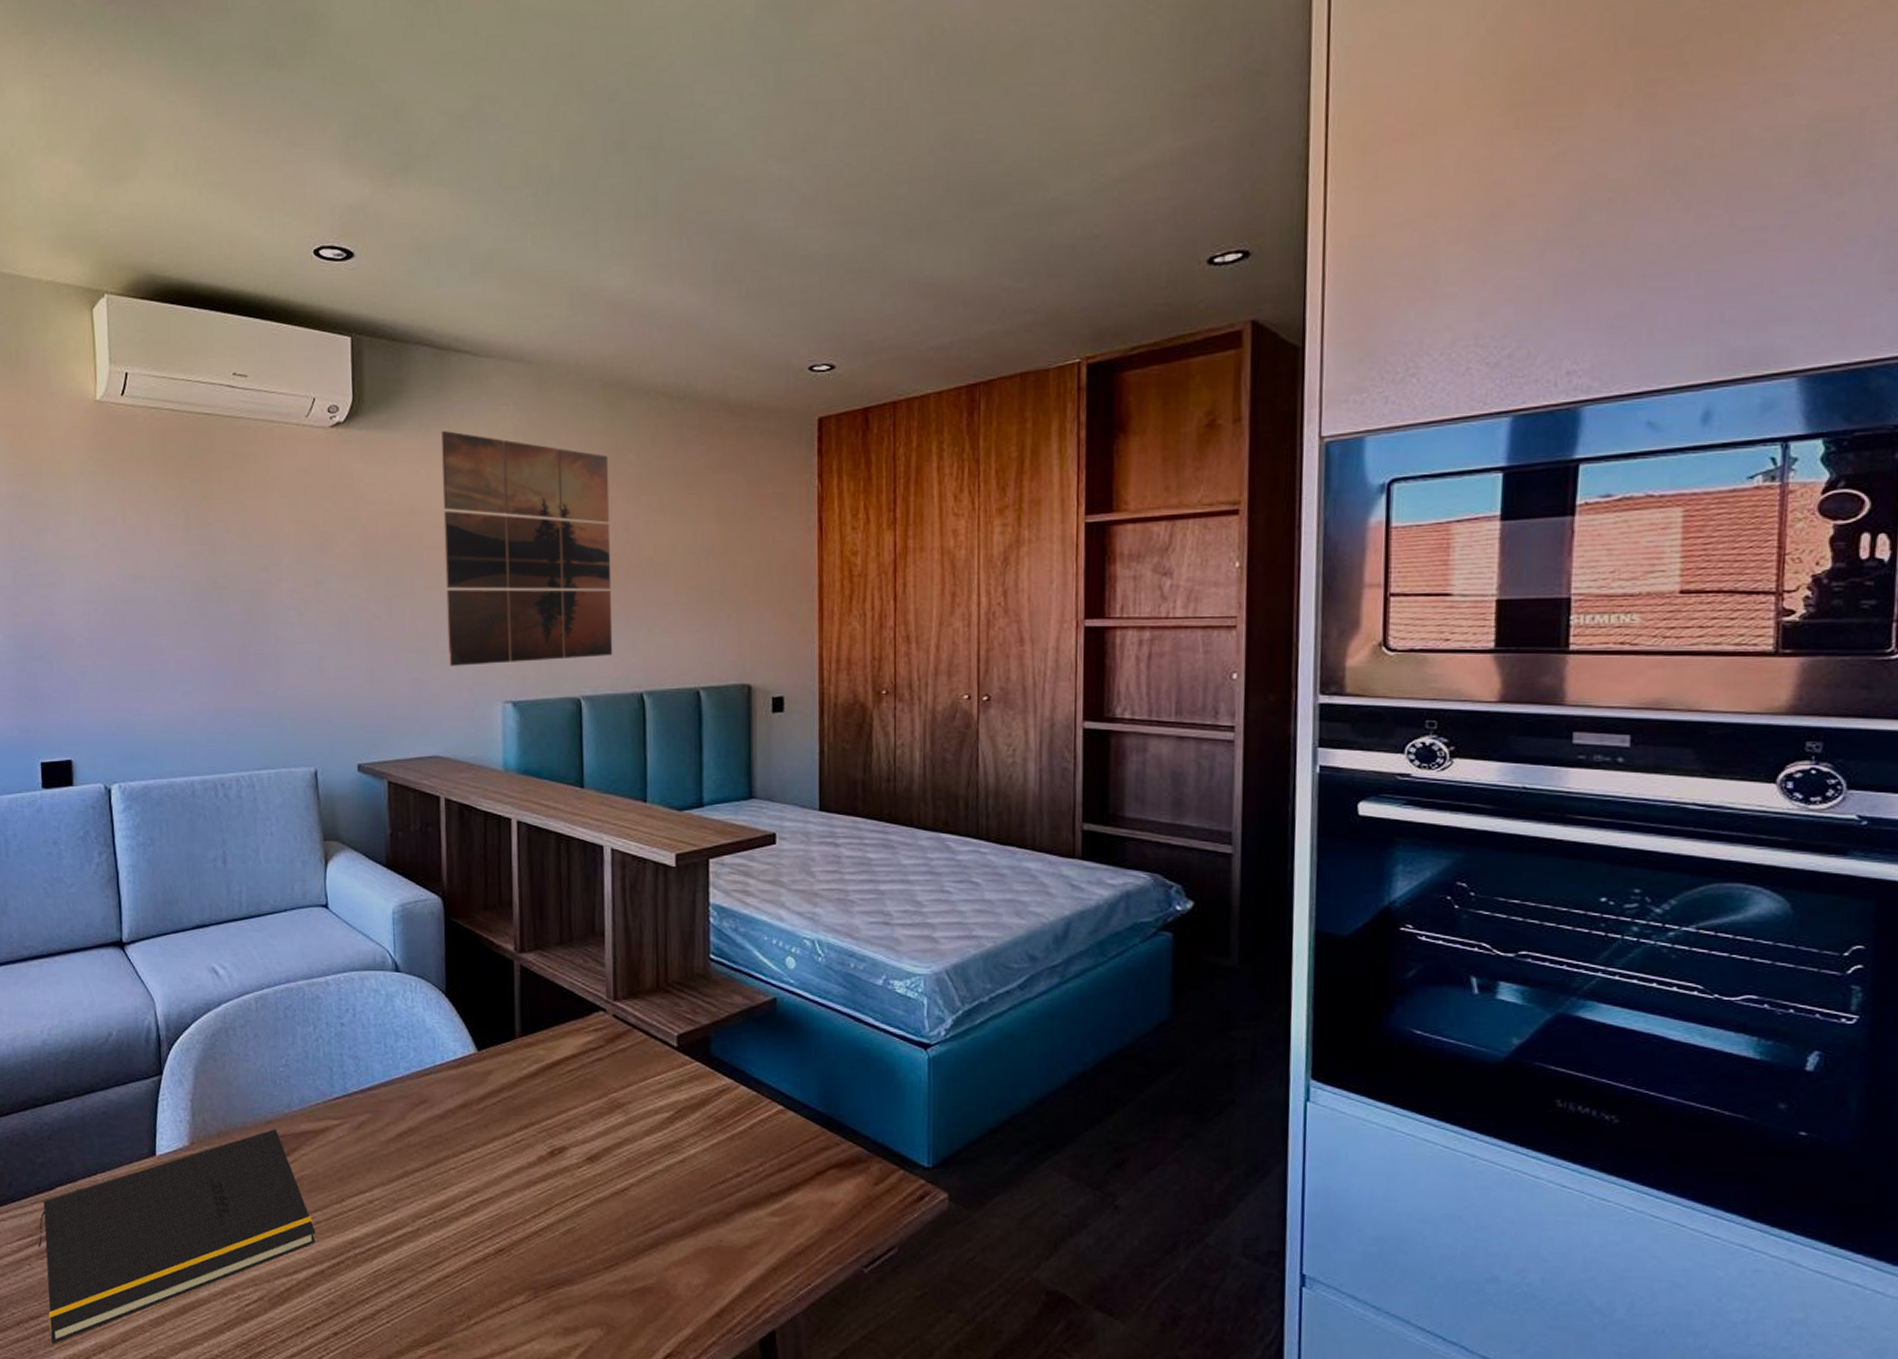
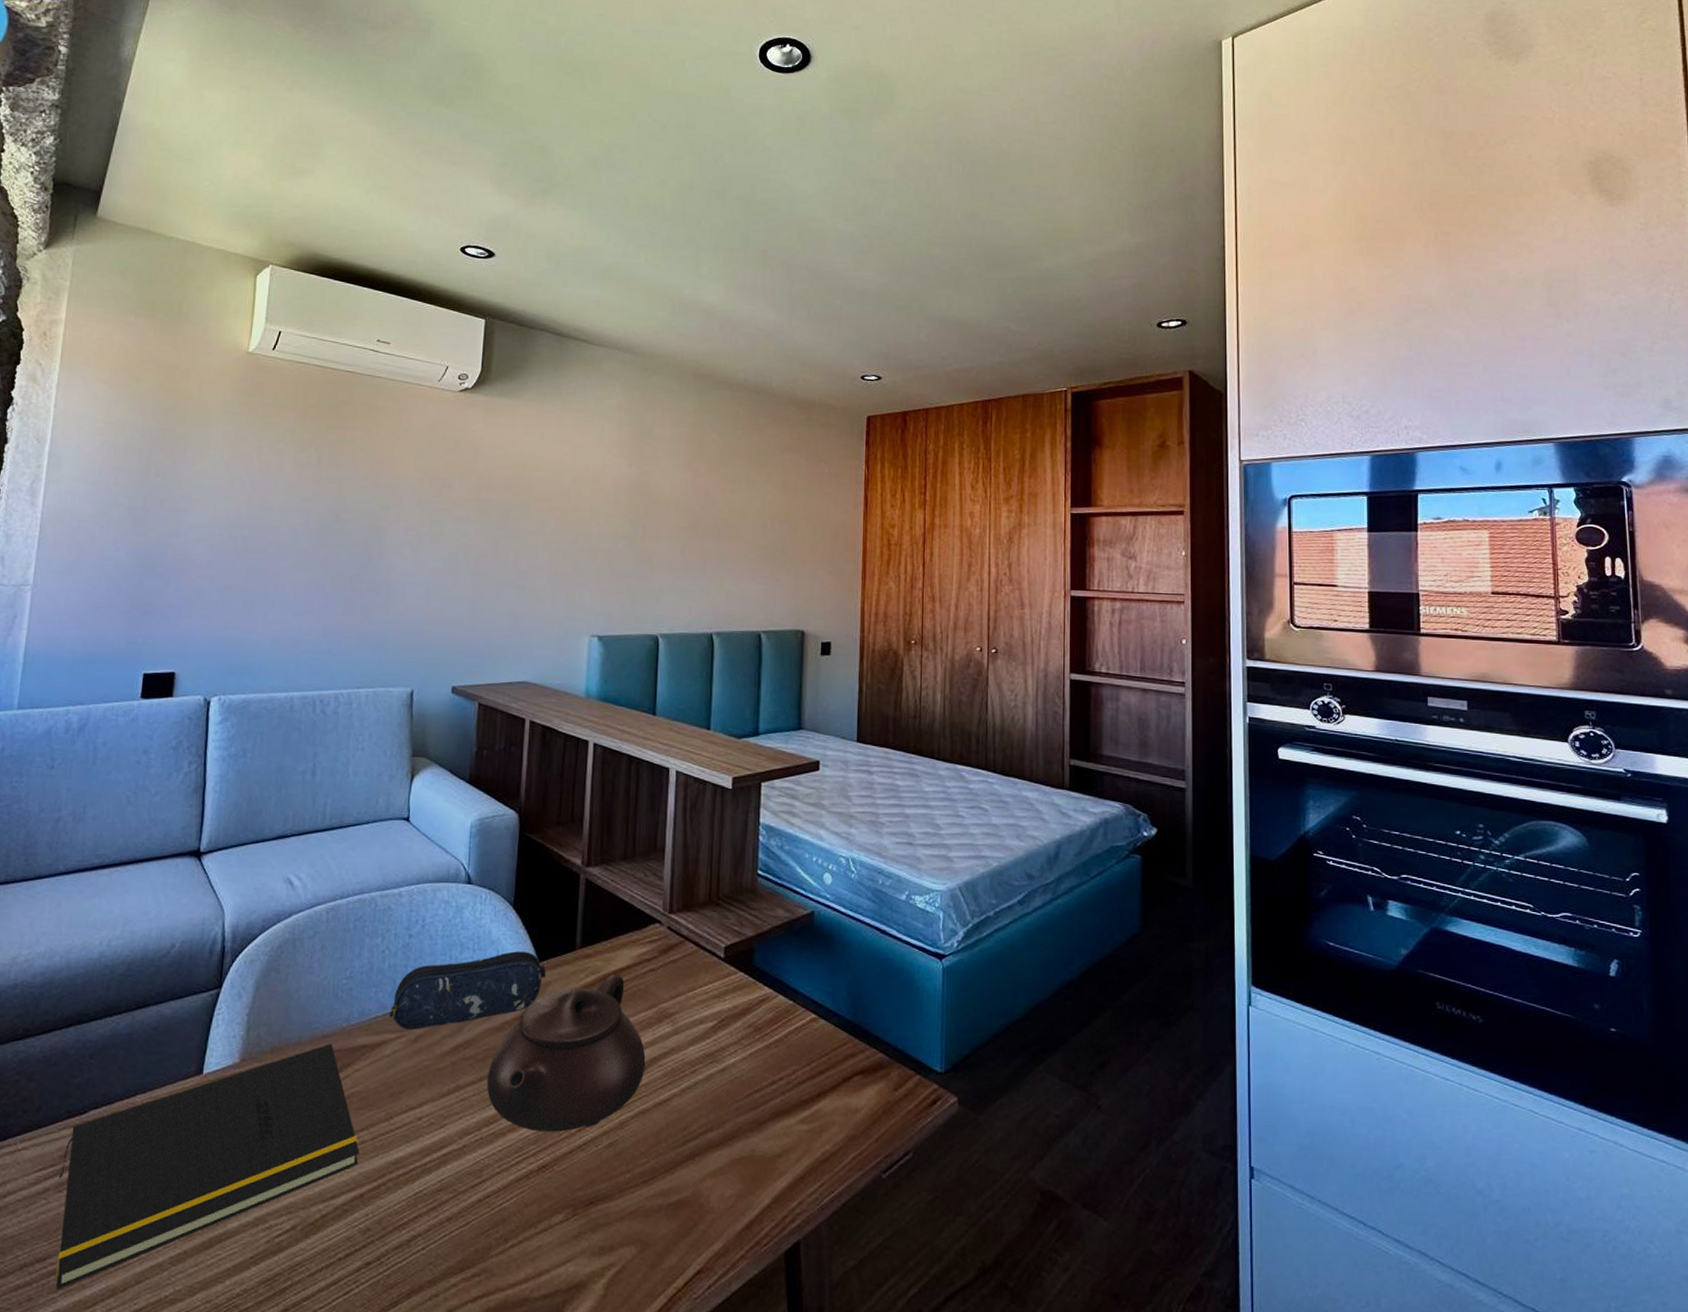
pencil case: none [329,1040,486,1117] -> present [389,951,546,1030]
teapot: none [435,1062,599,1218] -> present [487,973,646,1132]
wall art: present [441,431,613,666] -> none [544,403,696,603]

